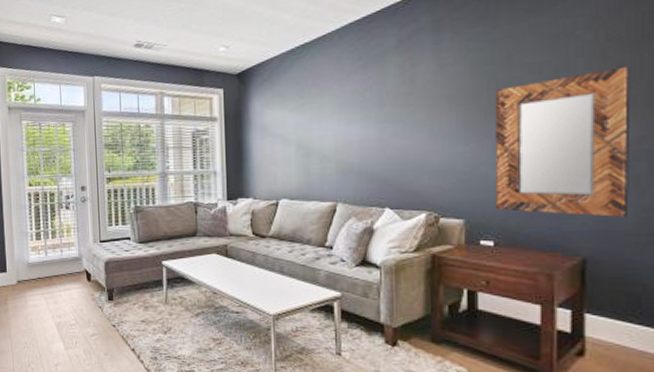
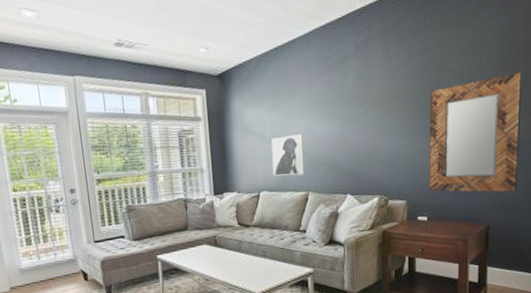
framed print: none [294,137,333,183] -> present [271,134,305,176]

